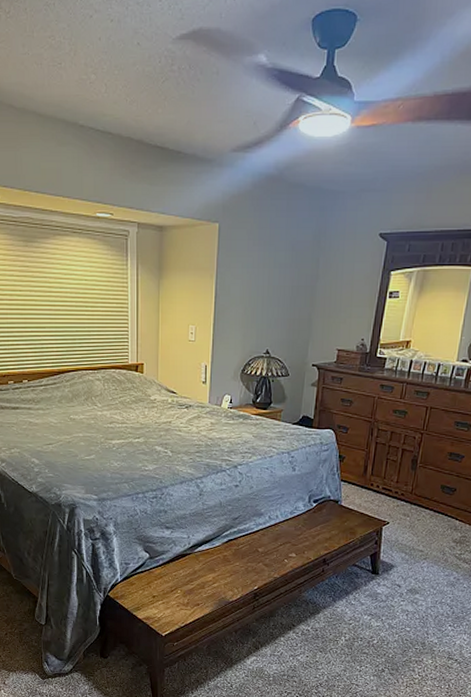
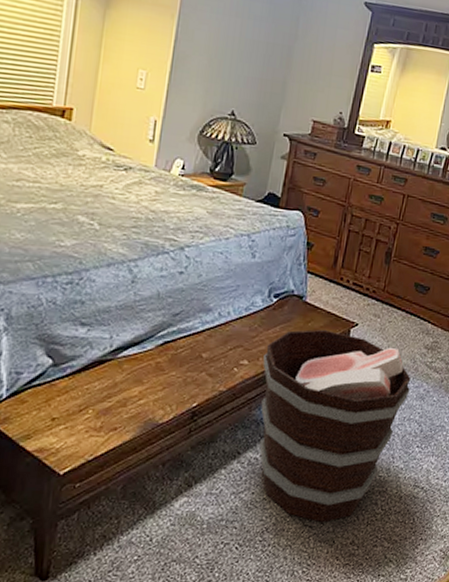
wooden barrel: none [308,527,441,683] -> present [259,329,411,523]

